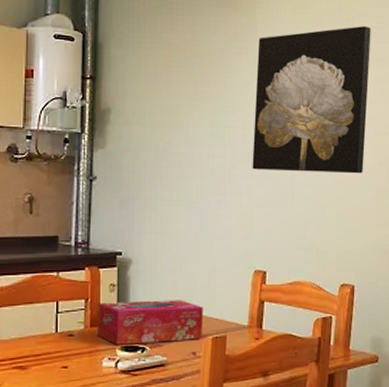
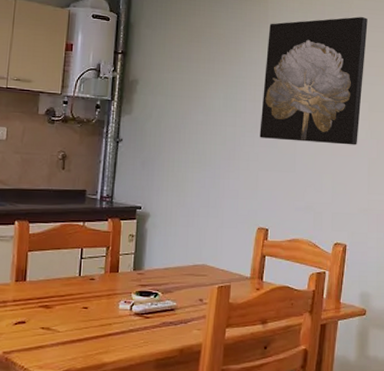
tissue box: present [97,300,203,345] -> none [116,250,211,290]

